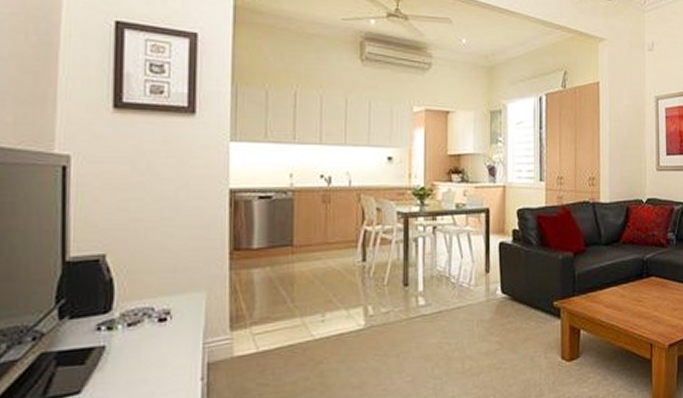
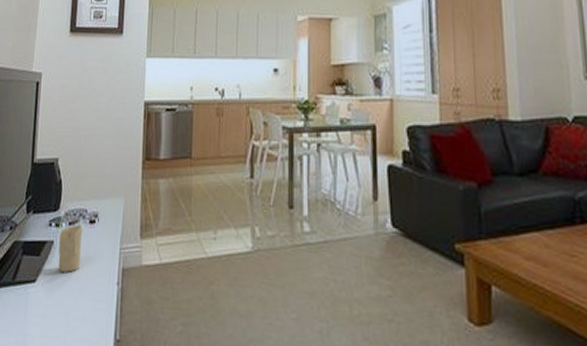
candle: none [112,325,149,378] -> present [58,225,83,272]

